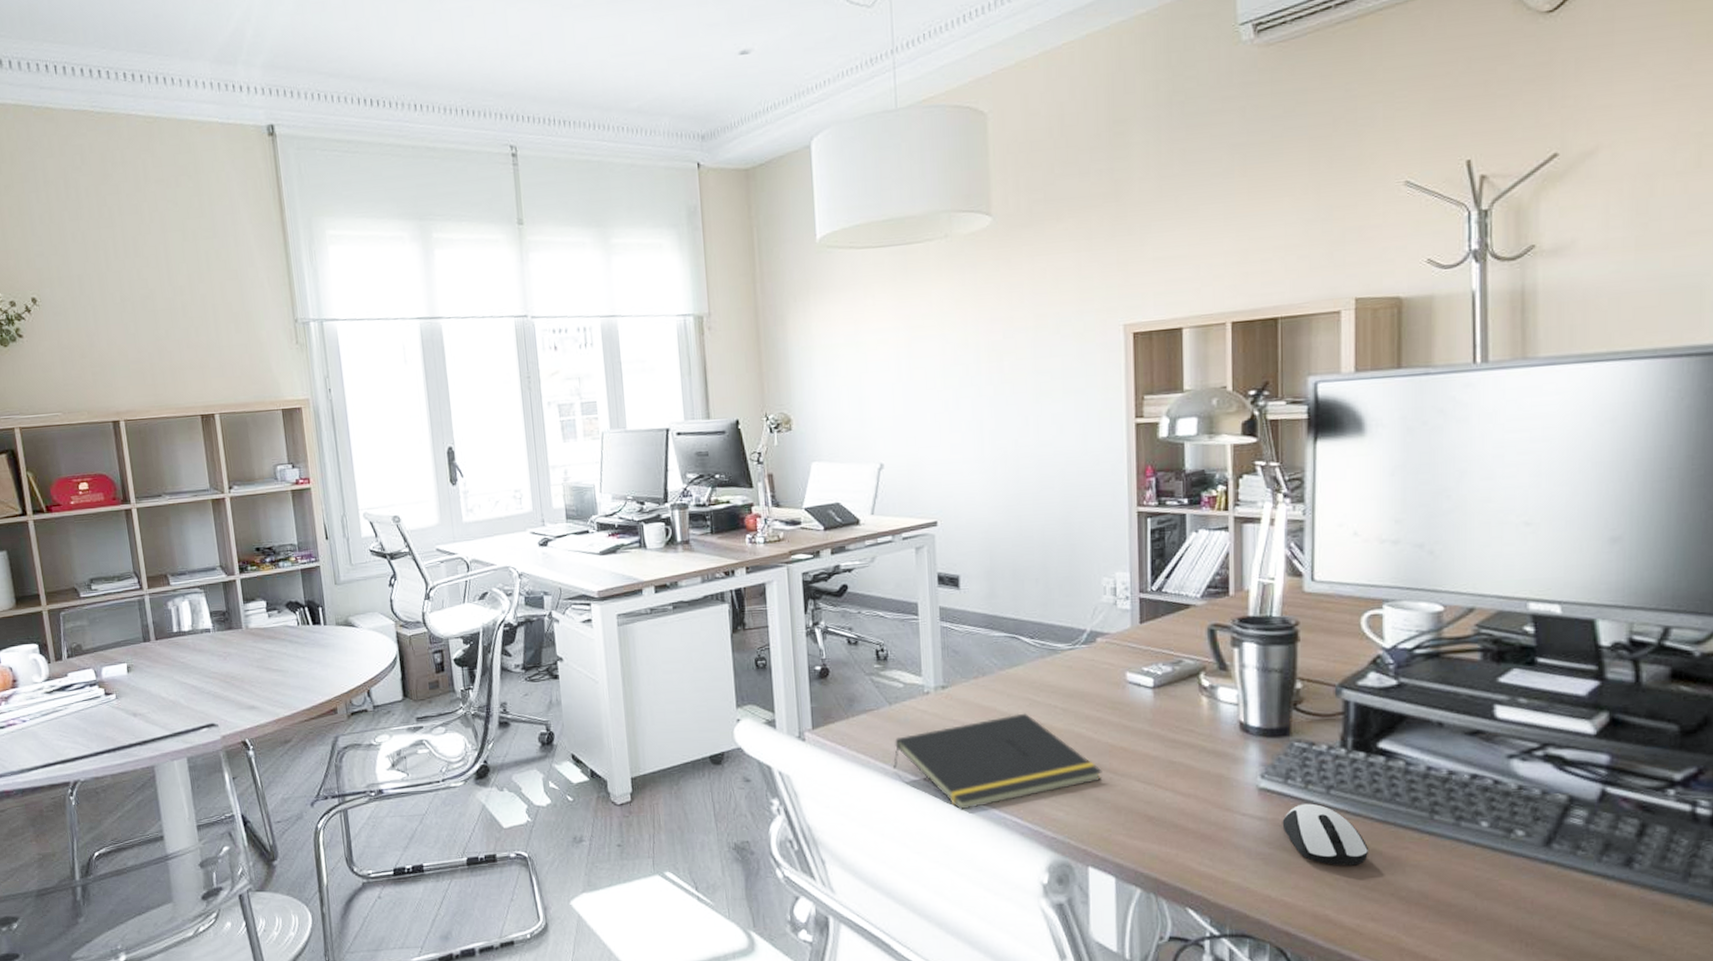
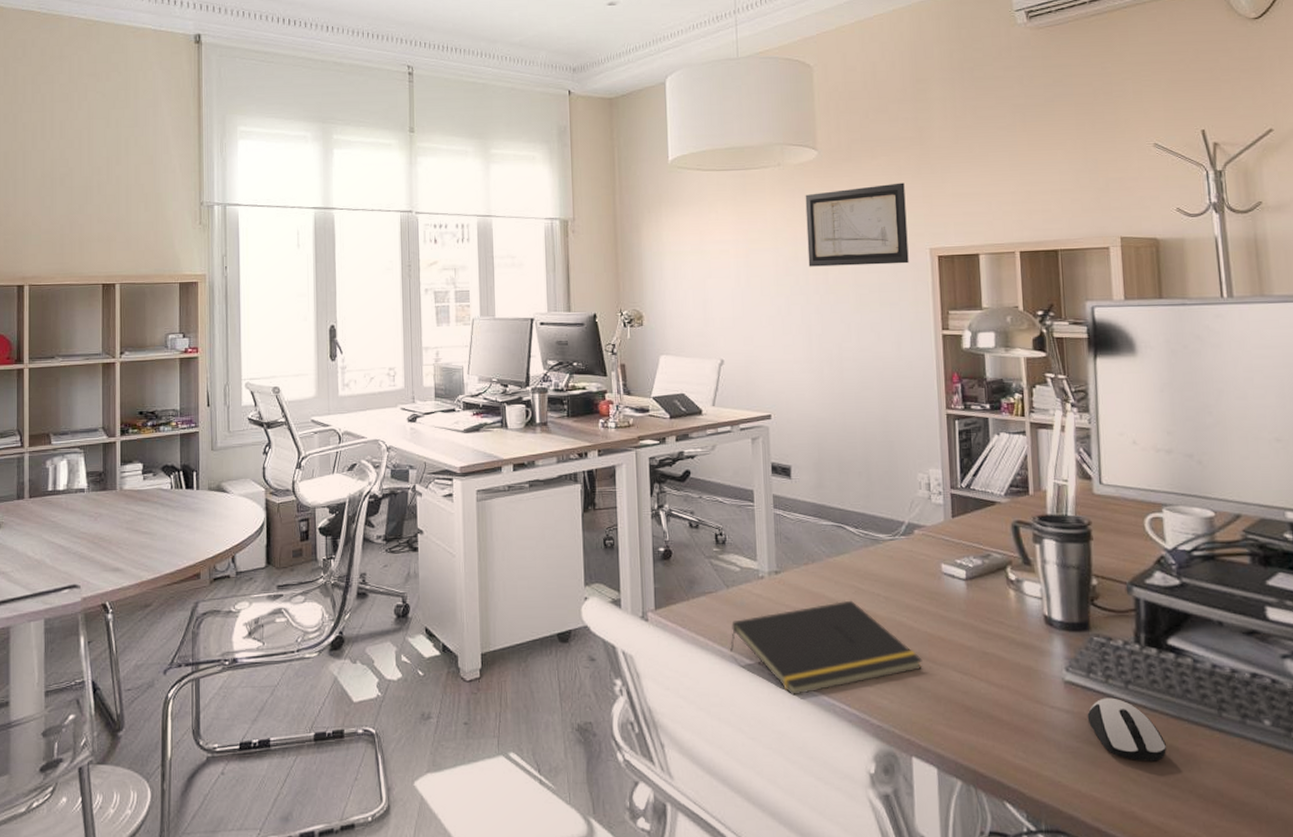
wall art: none [977,248,1099,354] -> present [805,182,909,267]

